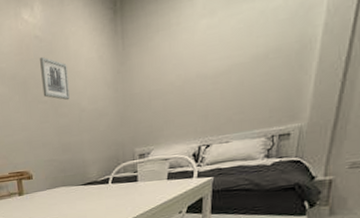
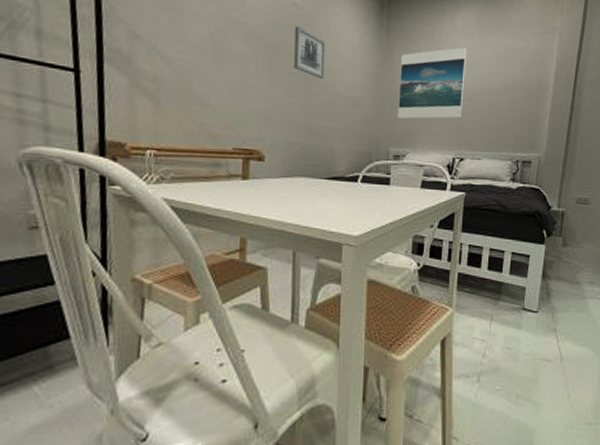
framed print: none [138,26,210,120] -> present [398,46,467,119]

